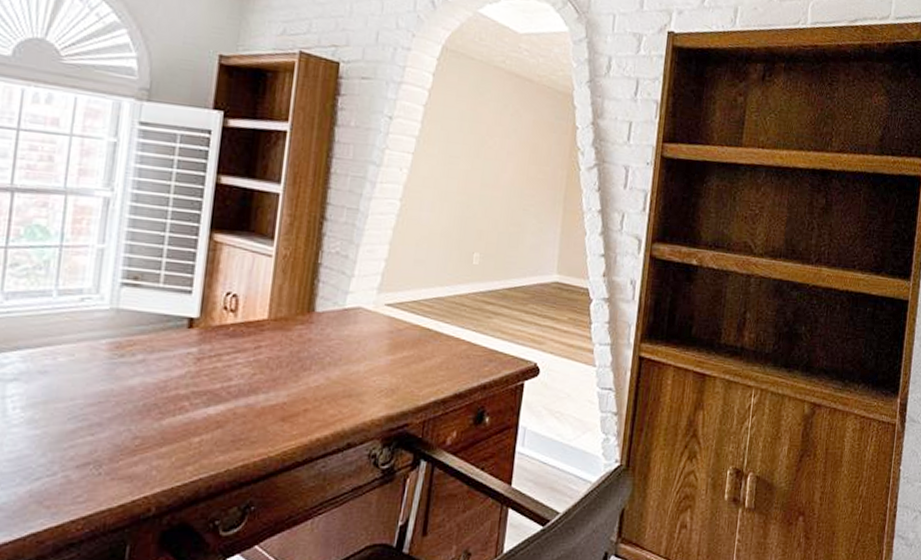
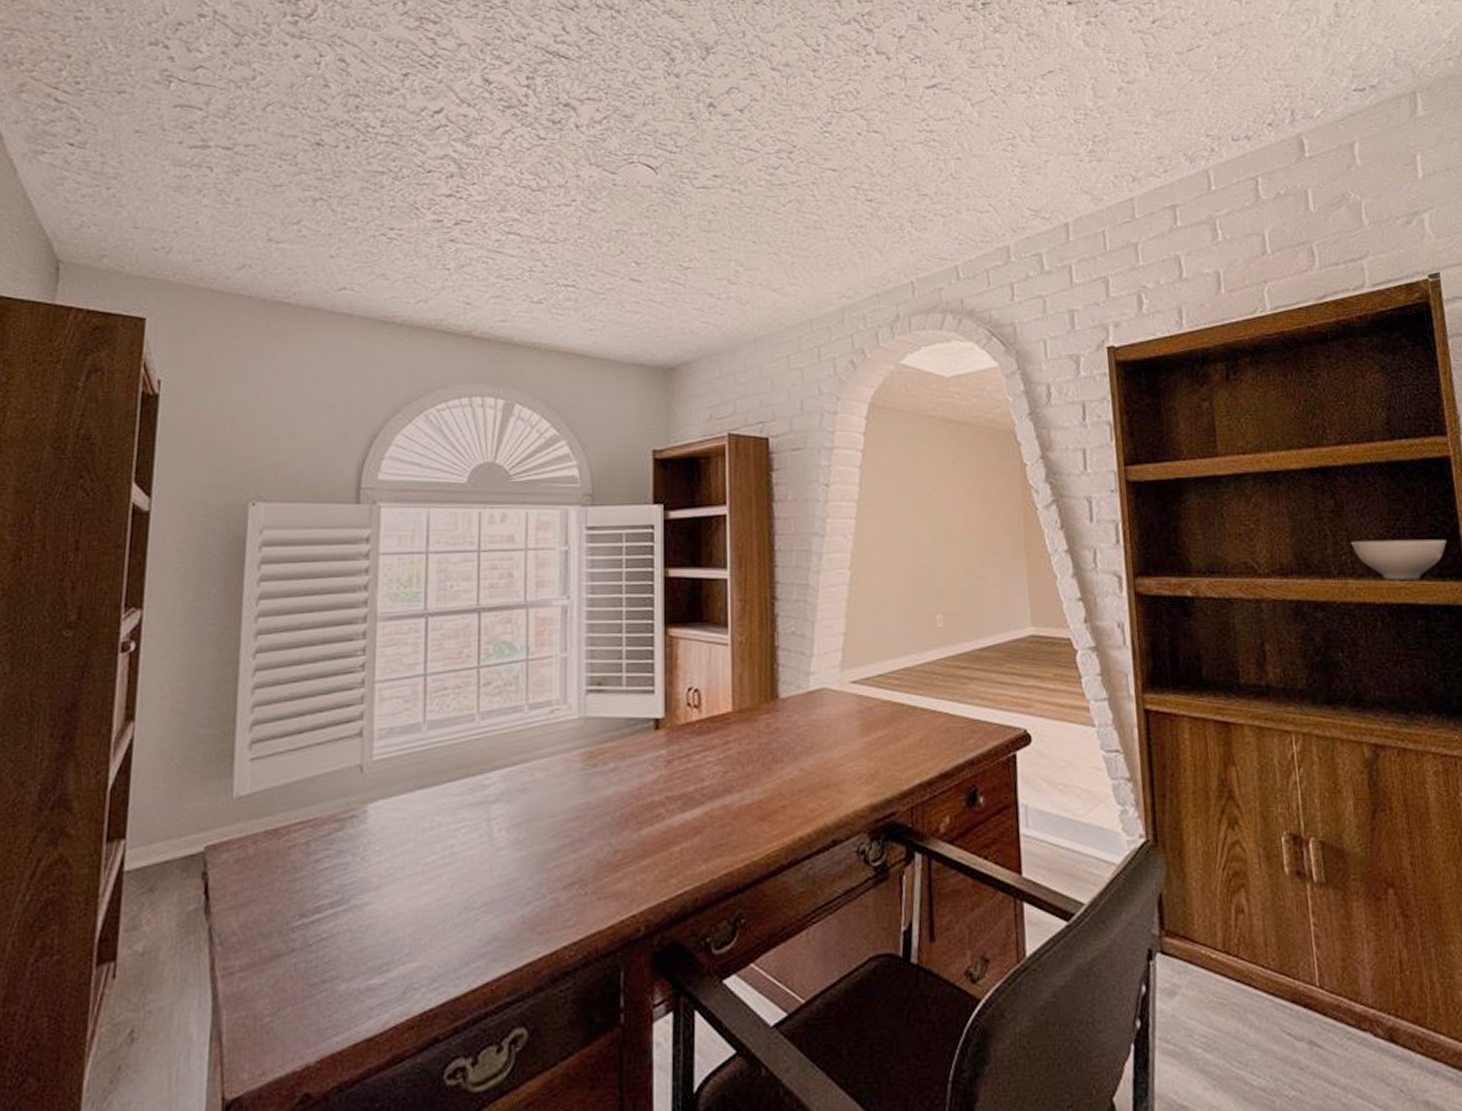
bowl: none [830,235,903,275] -> present [1350,539,1447,580]

